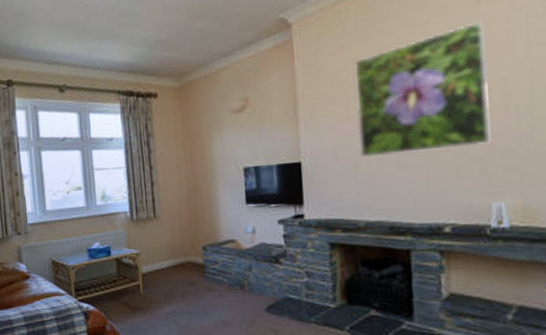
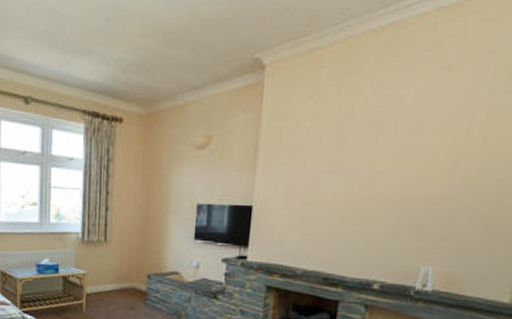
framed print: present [354,21,491,157] -> none [309,89,449,212]

